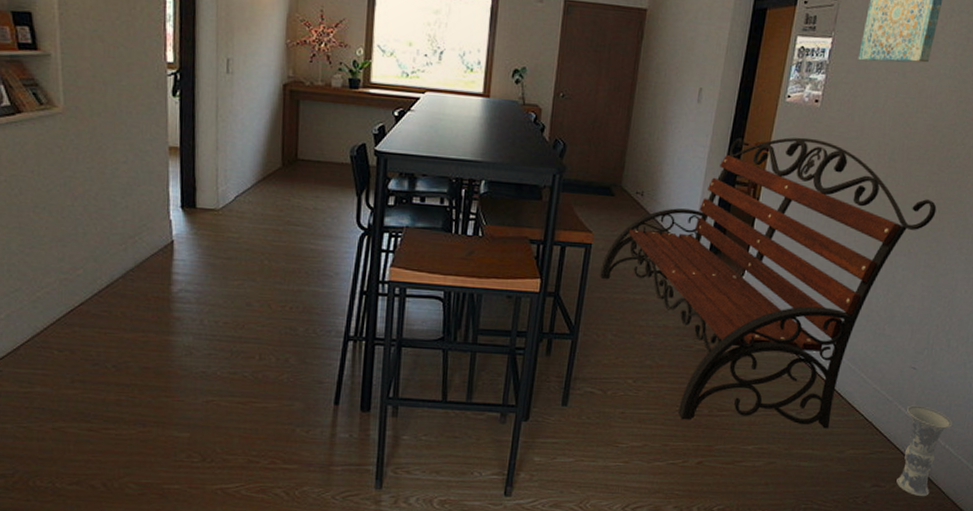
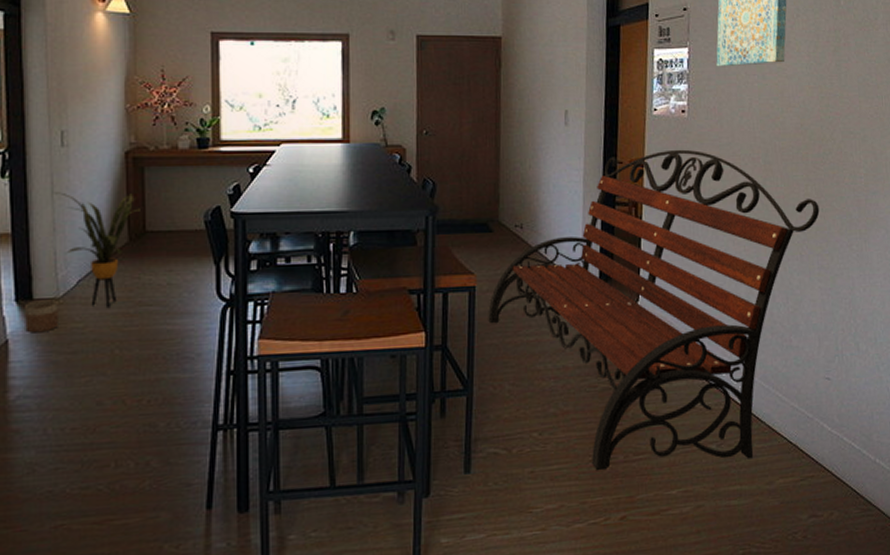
planter: none [188,209,218,238] -> present [25,299,58,333]
house plant: none [218,114,294,224] -> present [53,192,140,309]
vase: present [896,405,953,497] -> none [829,418,879,522]

